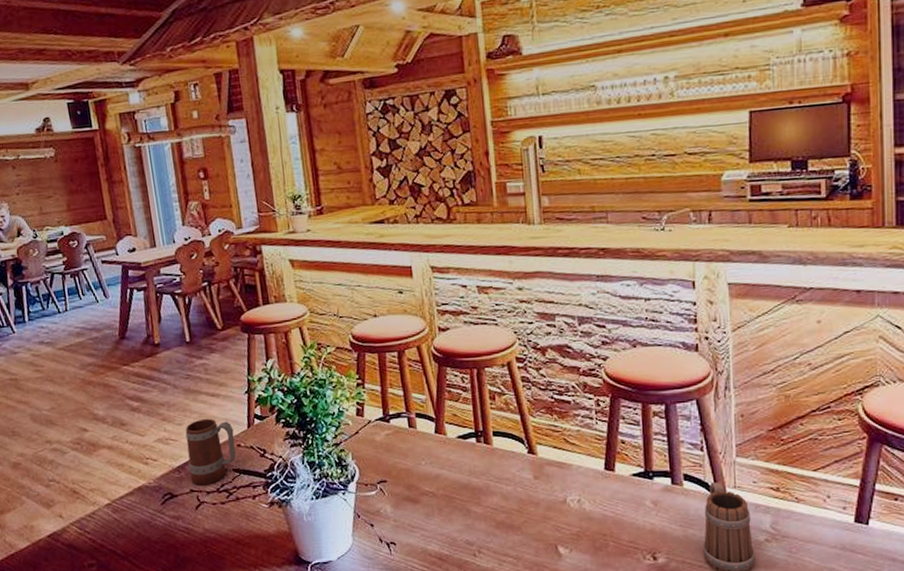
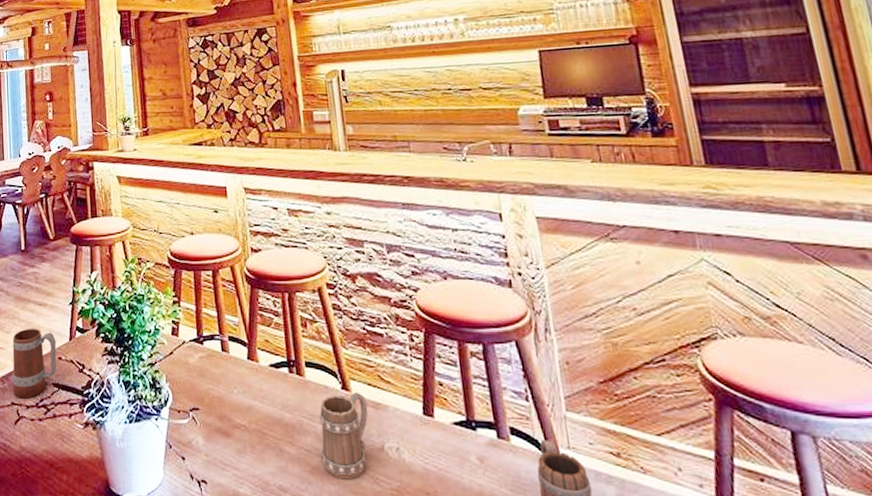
beer mug: none [505,454,553,530] -> present [319,391,369,480]

